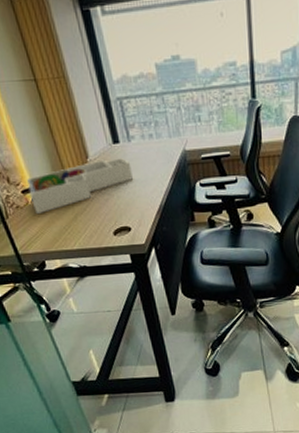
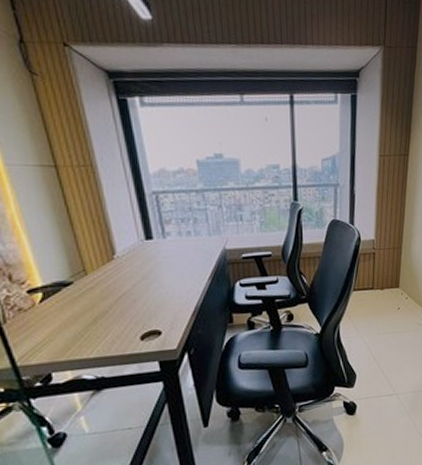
desk organizer: present [27,158,134,215] -> none [36,255,168,319]

